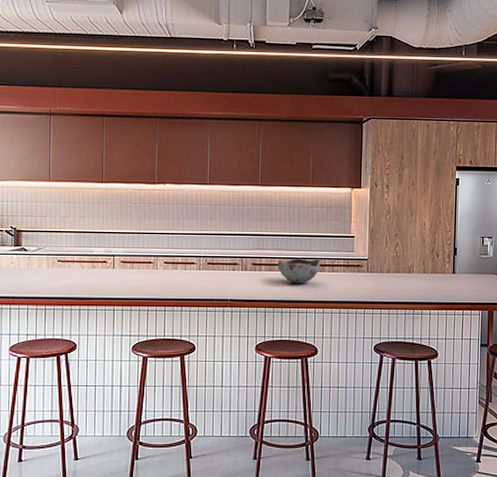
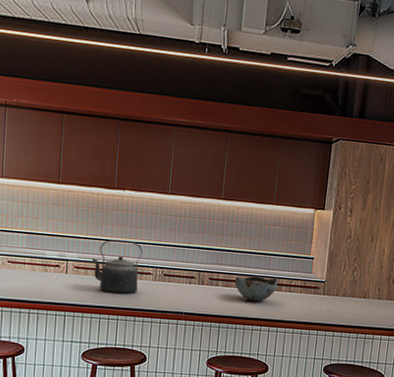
kettle: none [137,232,185,285] -> present [91,239,143,294]

